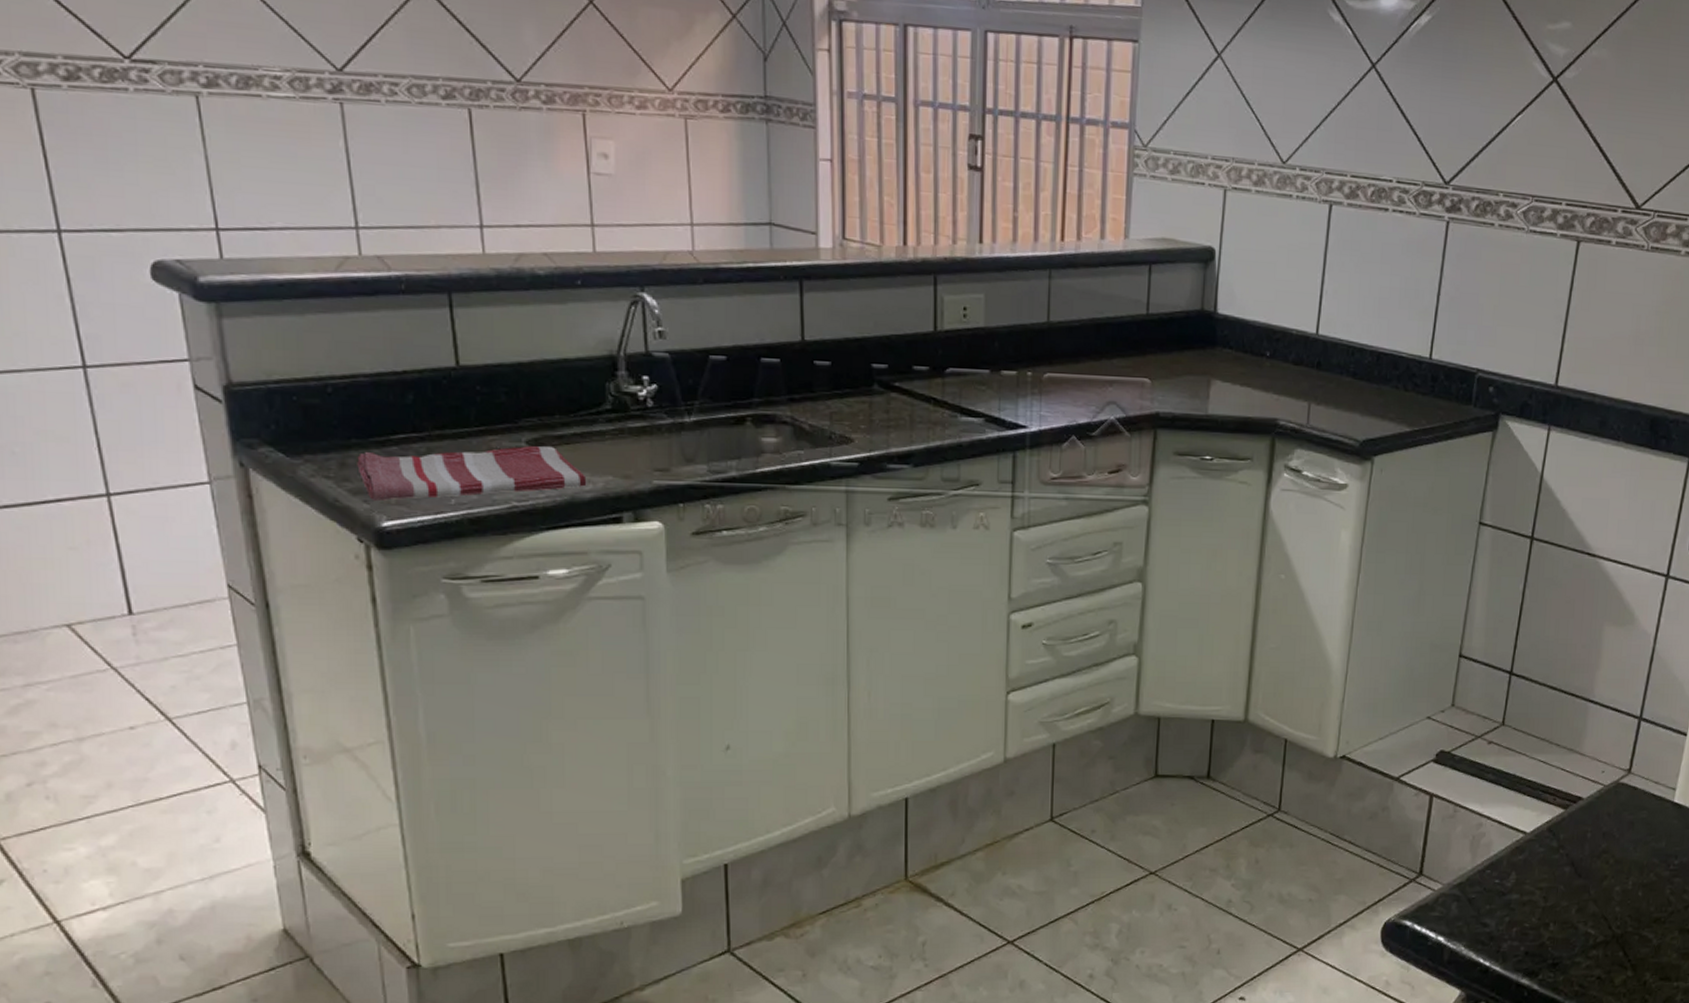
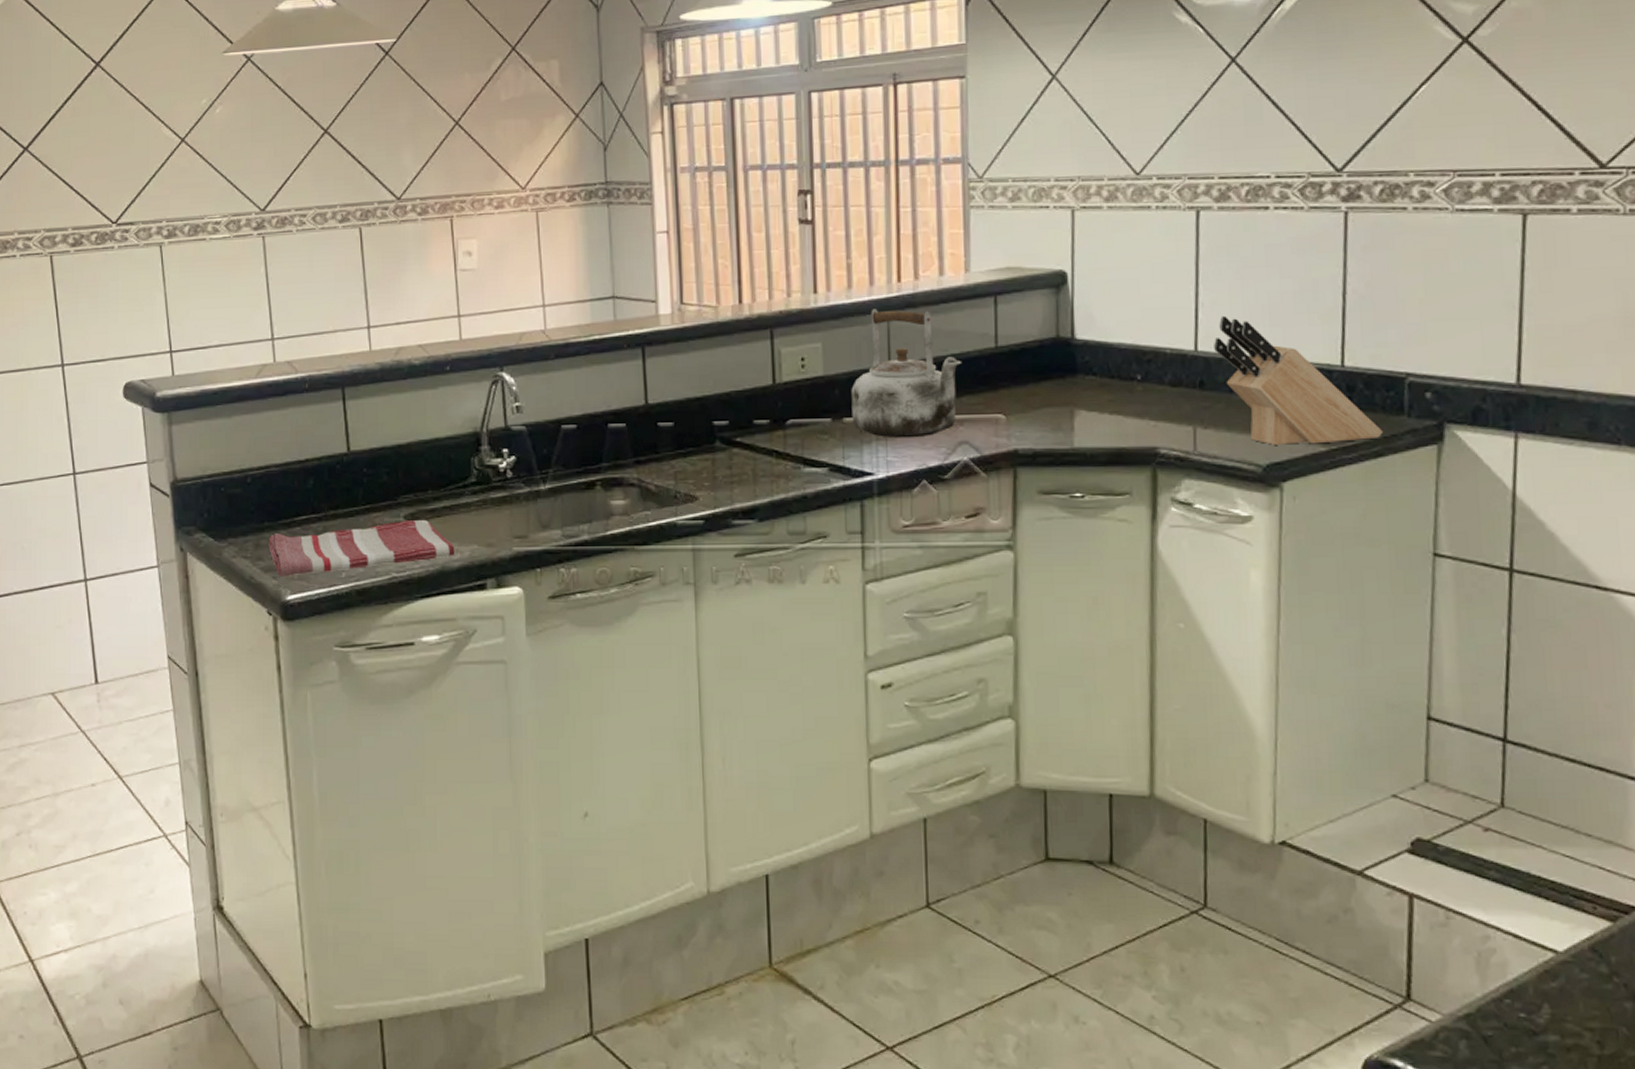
kettle: none [1009,265,1116,395] -> present [851,309,963,439]
knife block: none [1332,304,1454,425] -> present [1214,315,1382,445]

